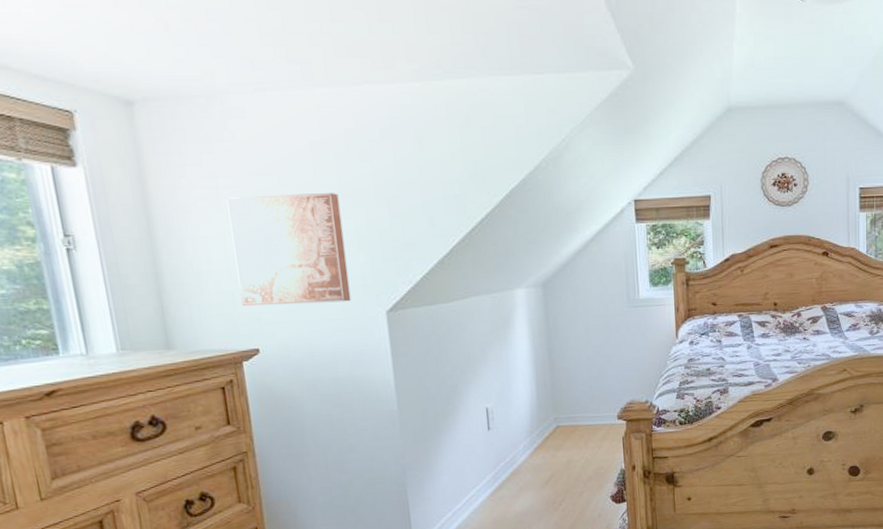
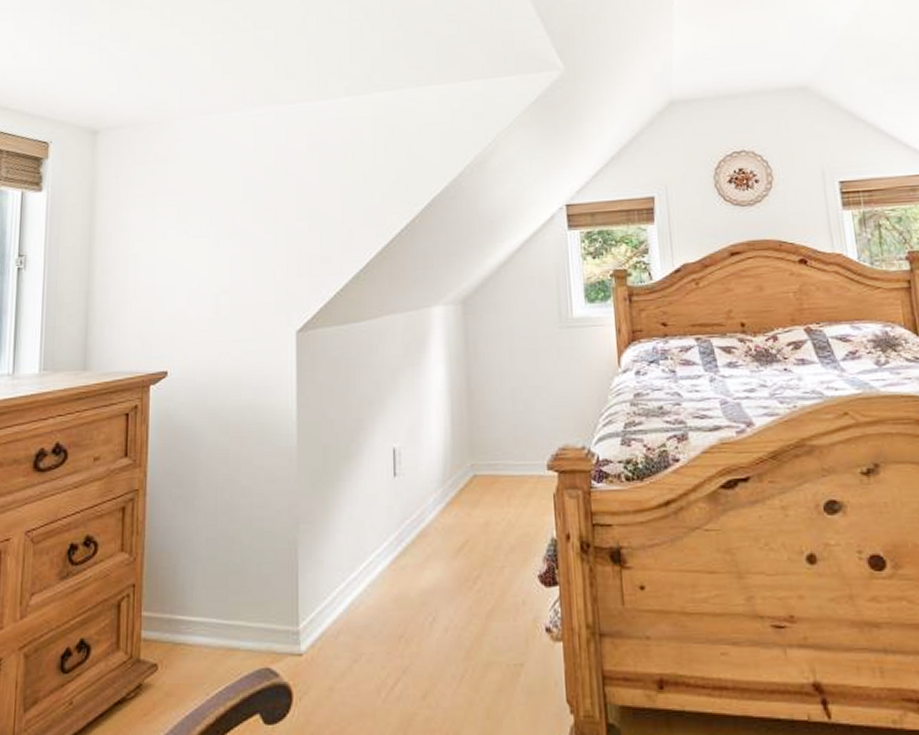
wall art: present [226,193,351,306] -> none [159,208,263,325]

